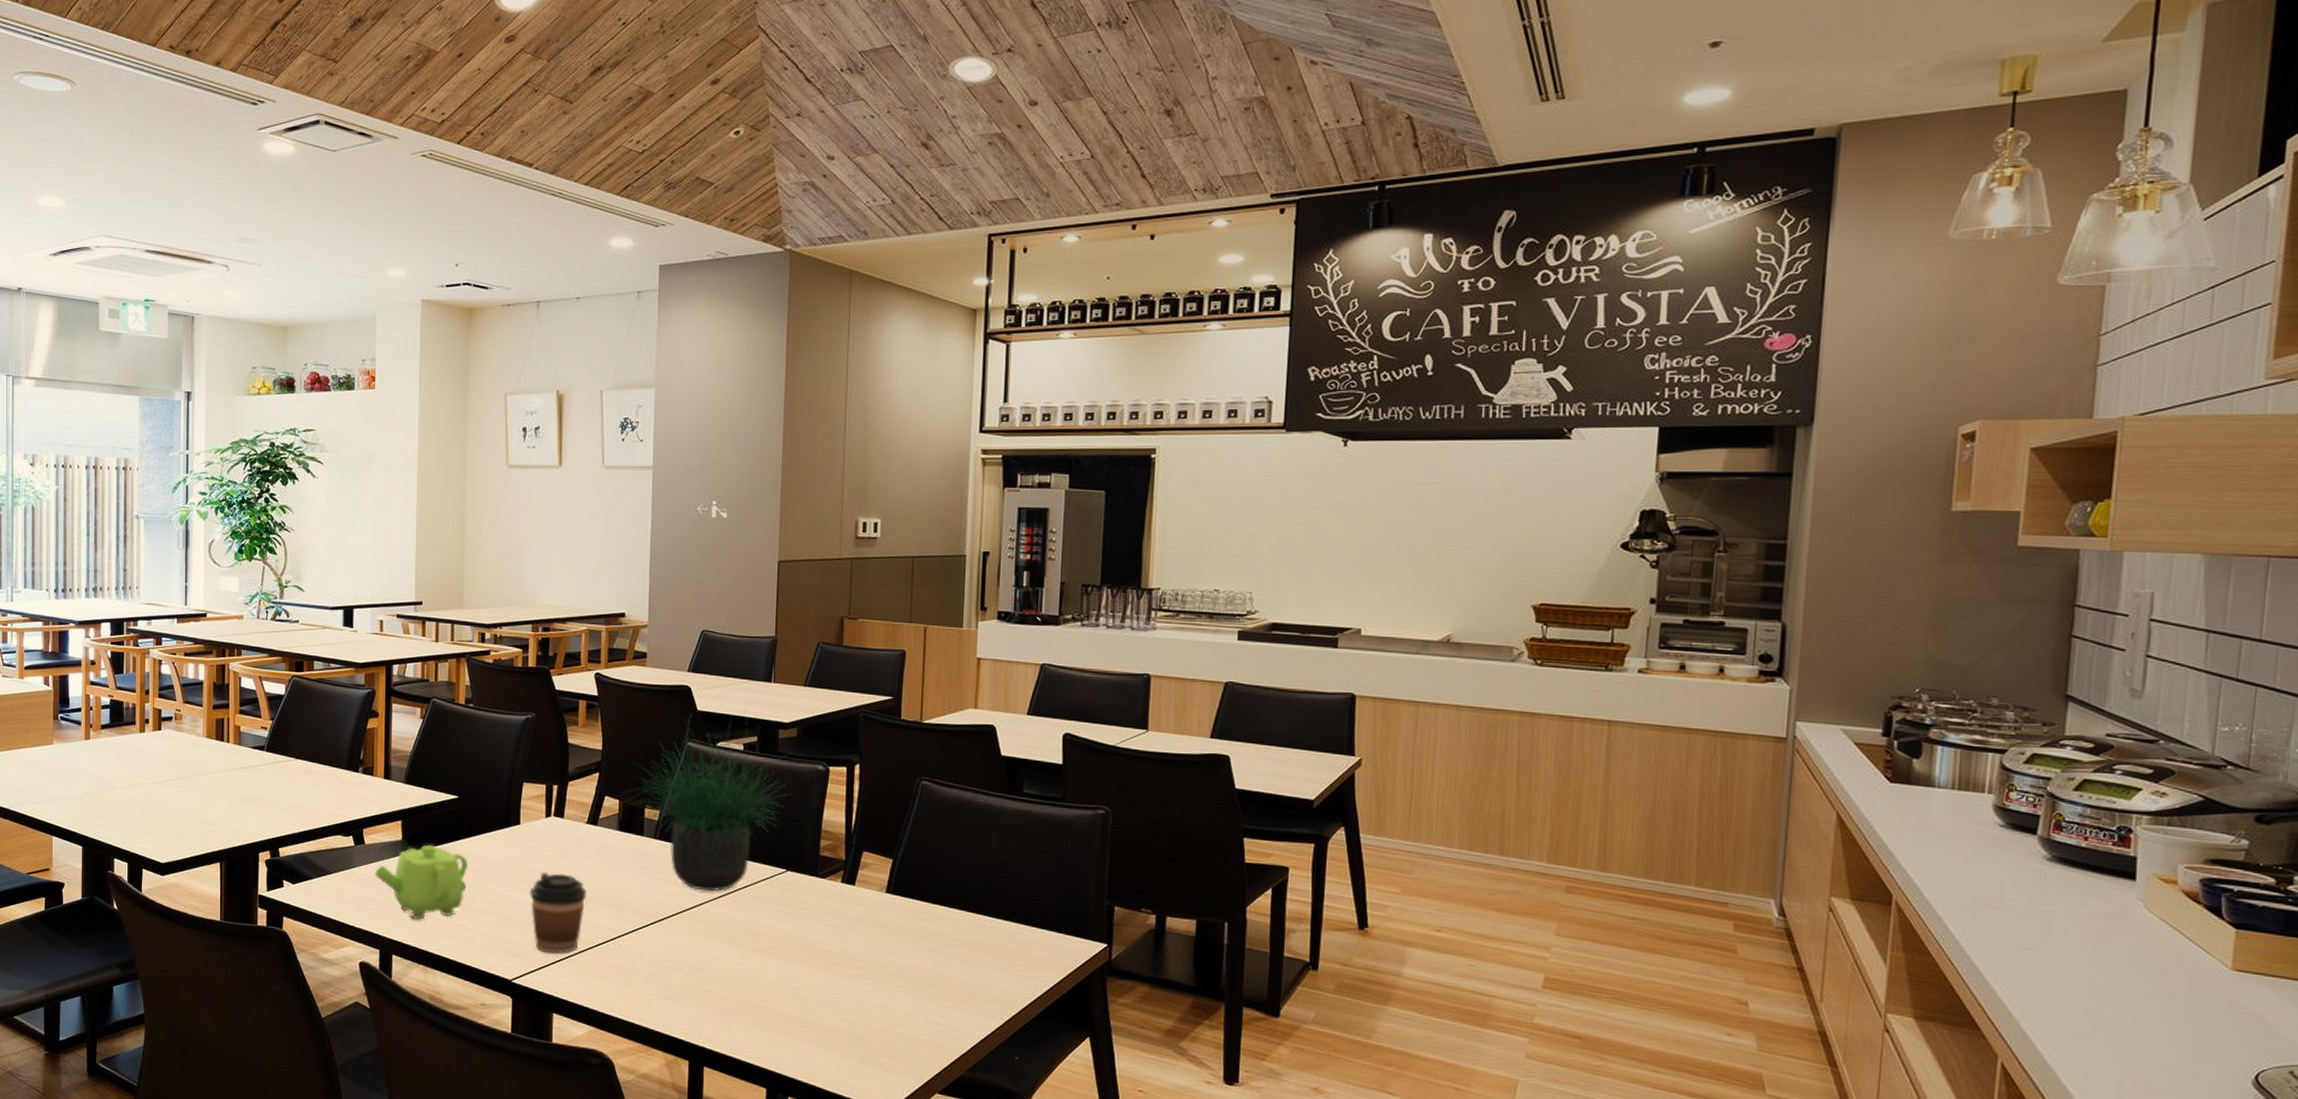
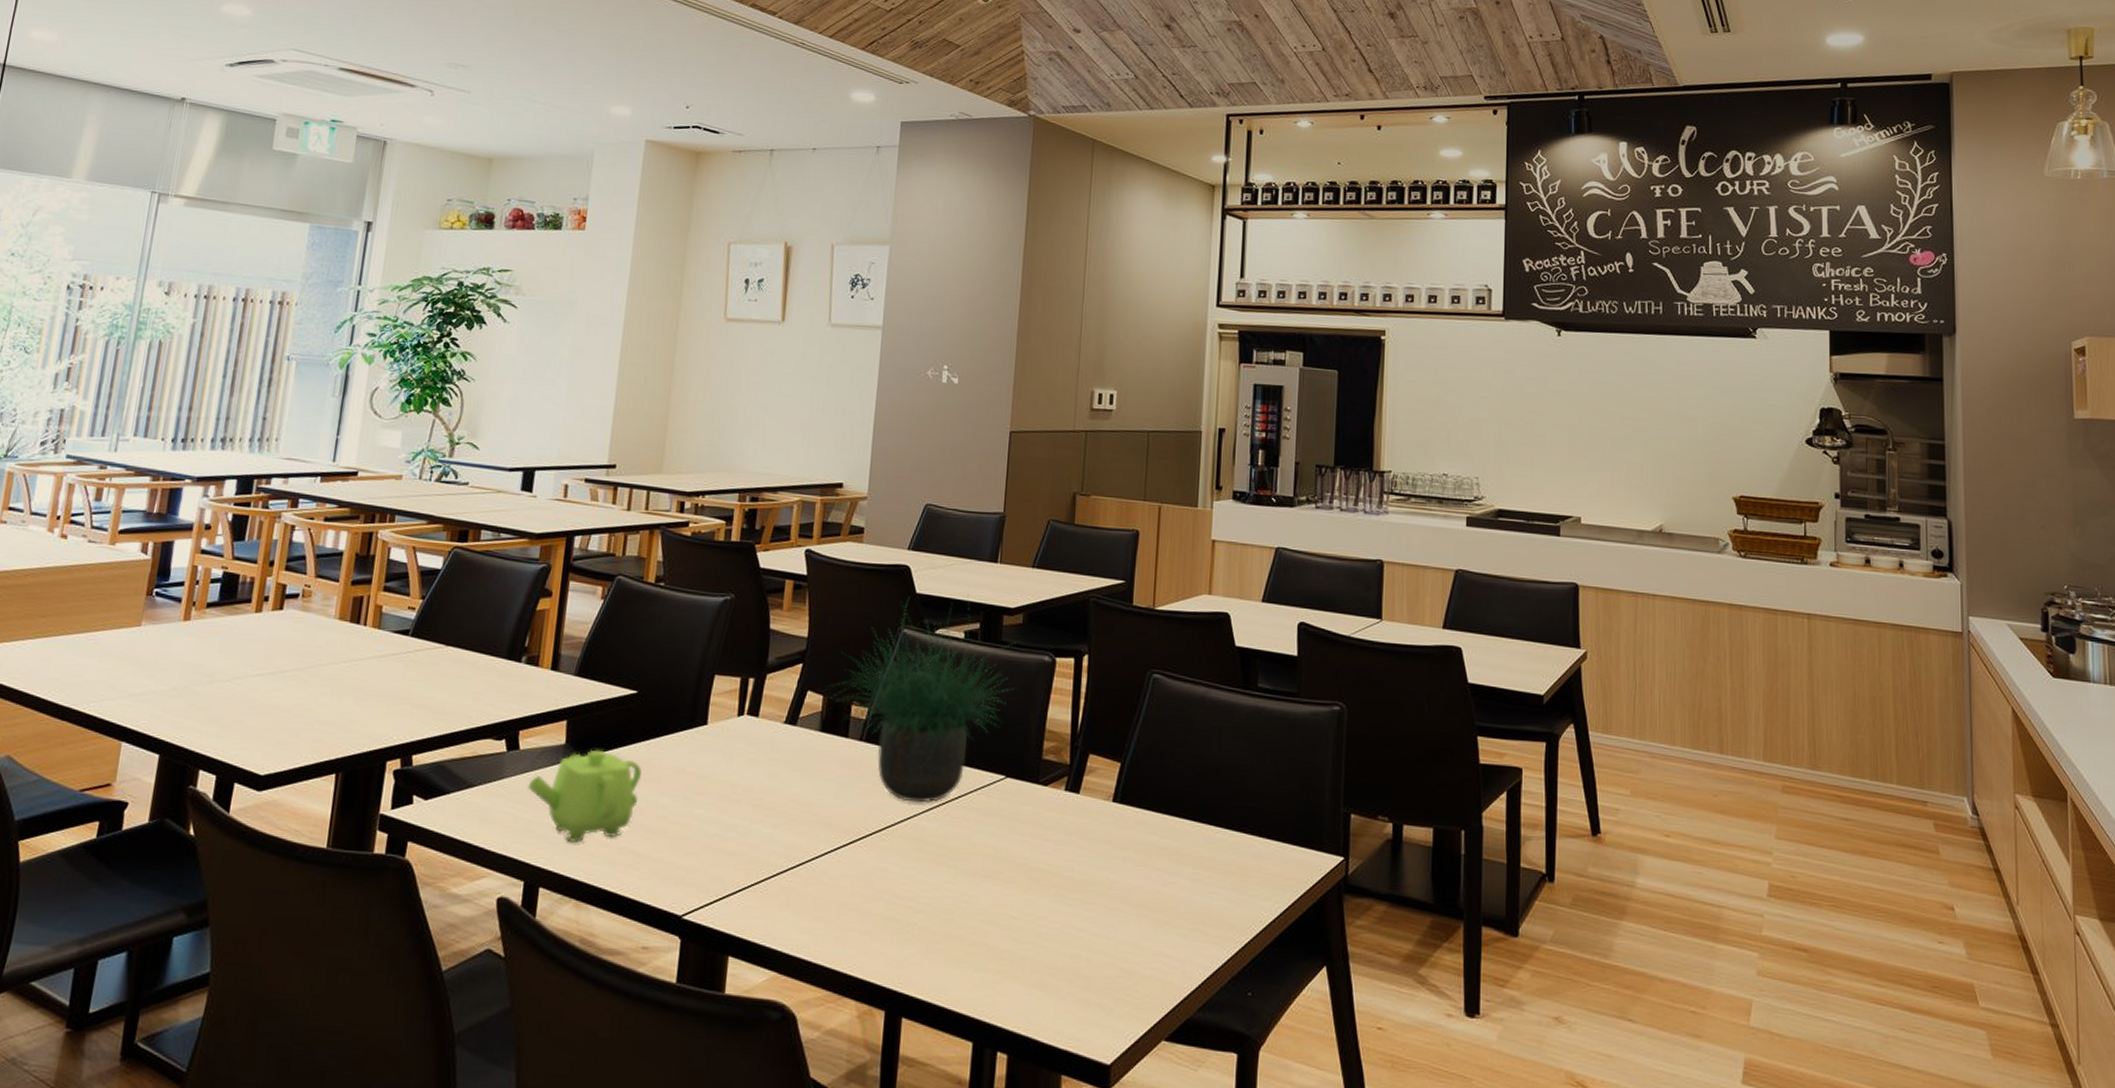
coffee cup: present [529,872,587,954] -> none [711,782,779,882]

